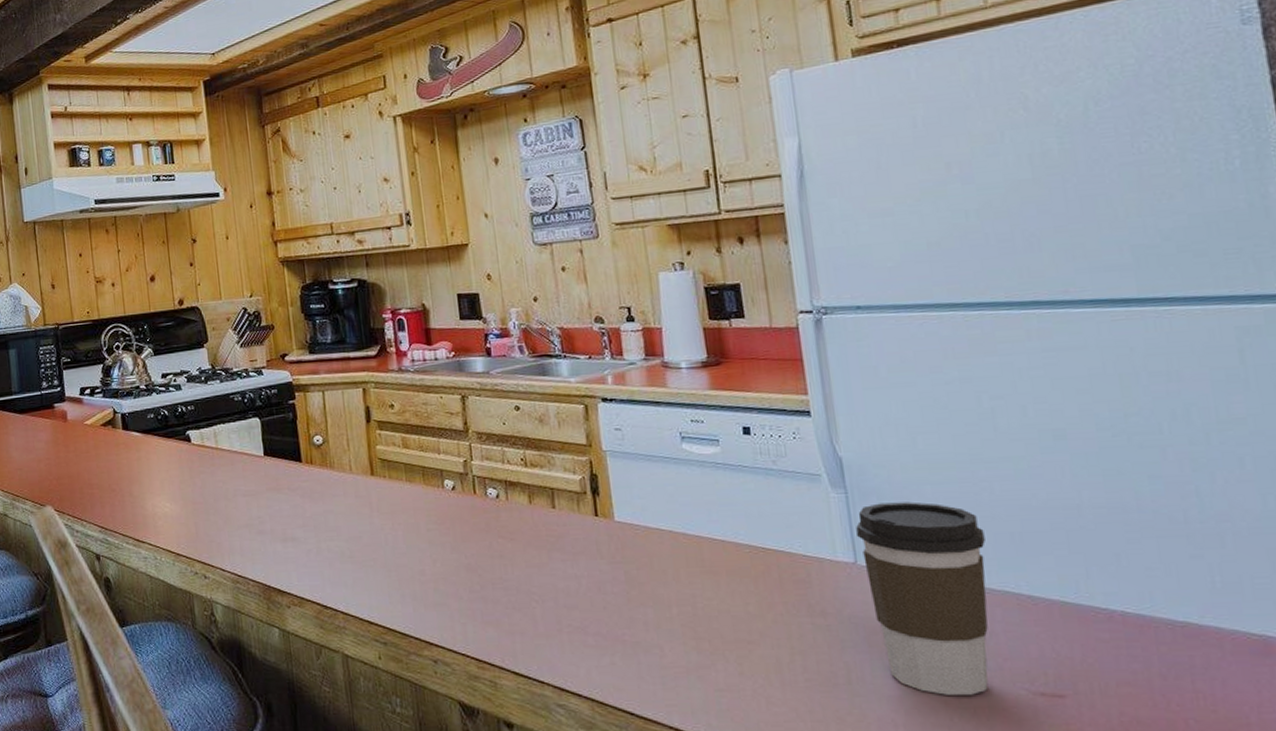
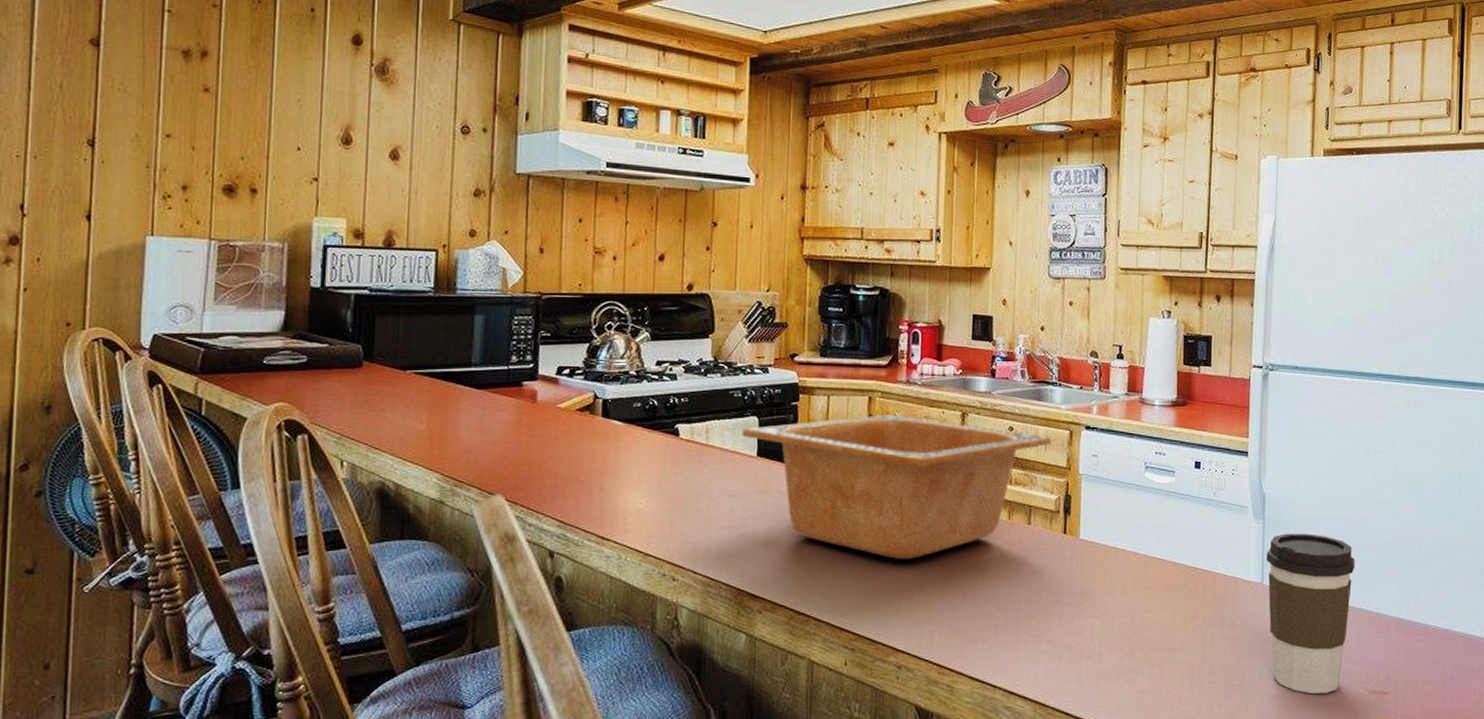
serving bowl: none [246,404,566,551] -> present [742,415,1052,560]

